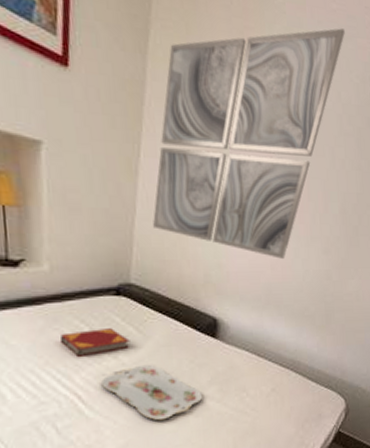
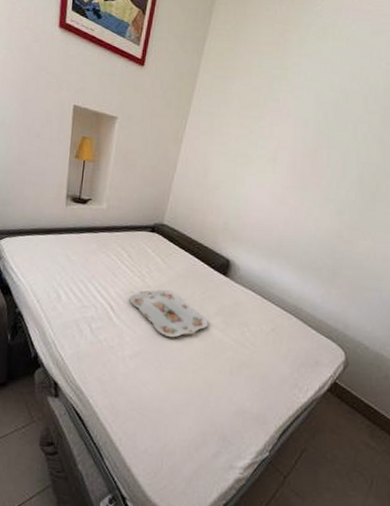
hardback book: present [61,328,130,357] -> none [106,256,156,276]
wall art: present [153,28,345,259] -> none [188,25,378,216]

